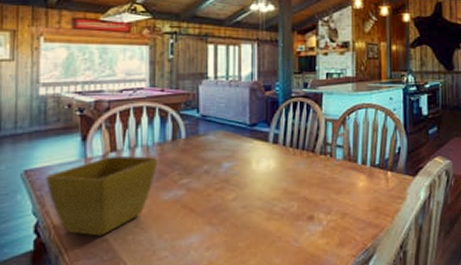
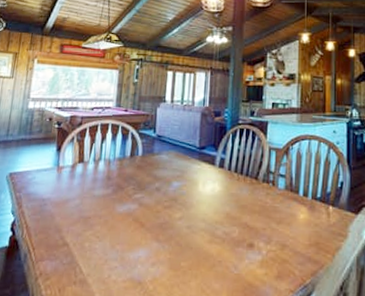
flower pot: present [46,155,158,236] -> none [25,166,118,240]

